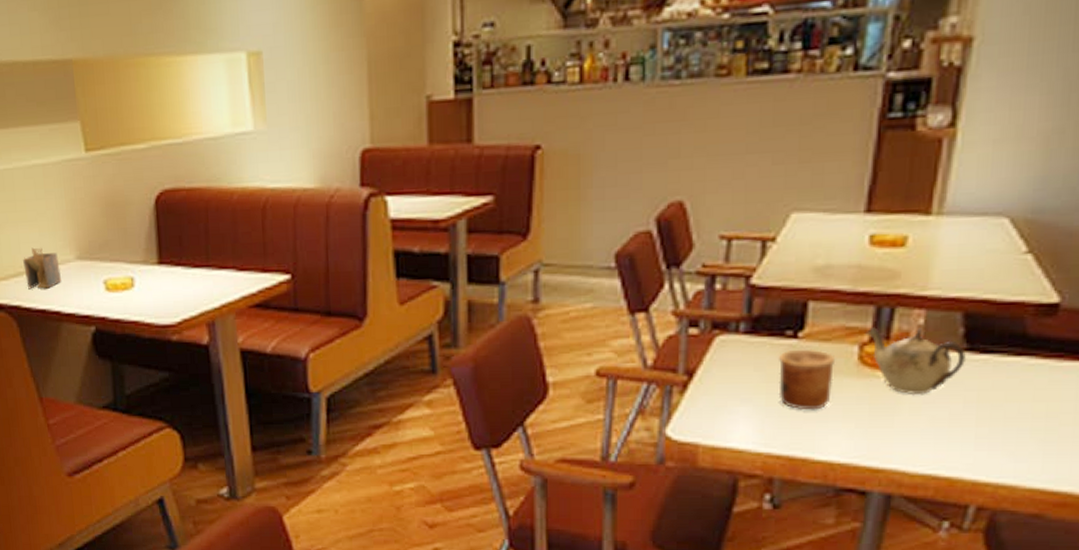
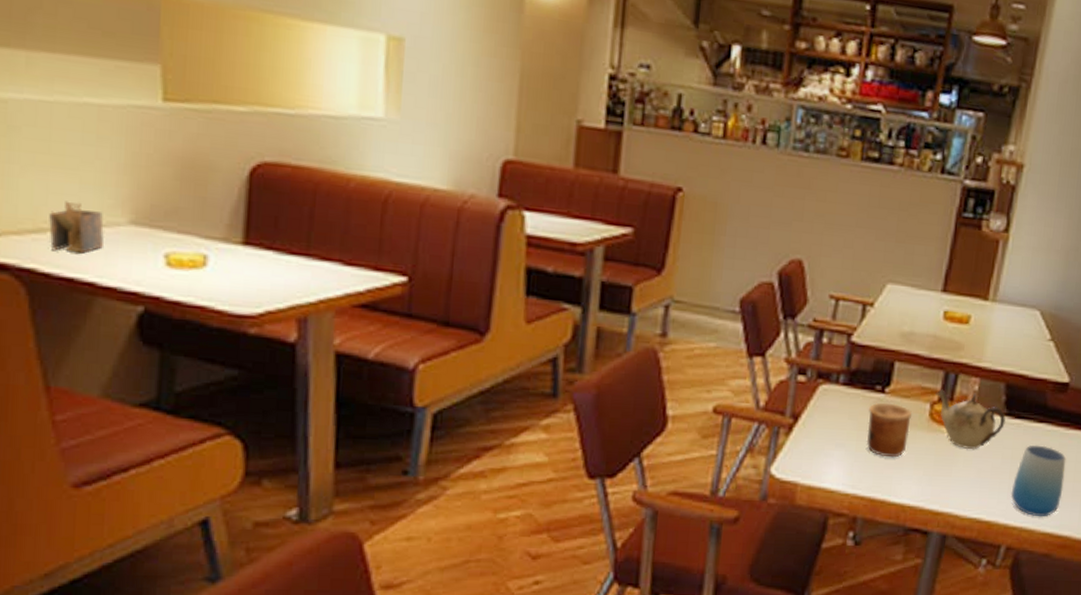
cup: none [979,383,1061,471] -> present [1010,445,1066,517]

